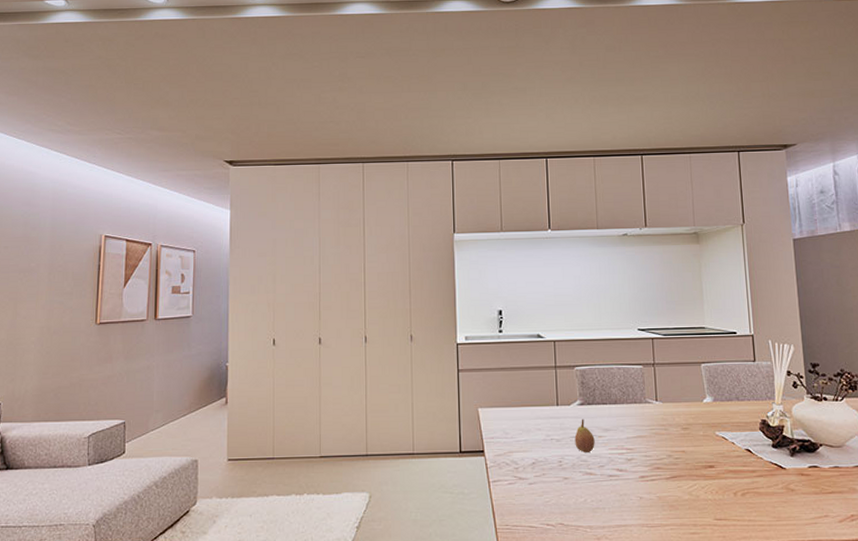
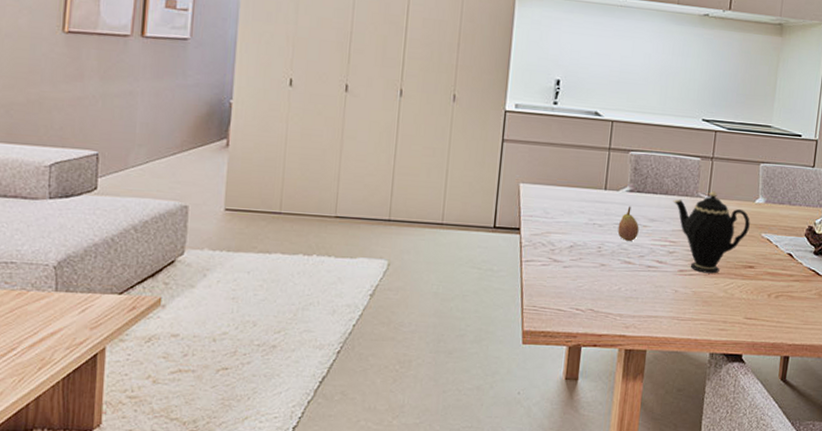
teapot: none [623,394,702,477] -> present [673,190,750,274]

